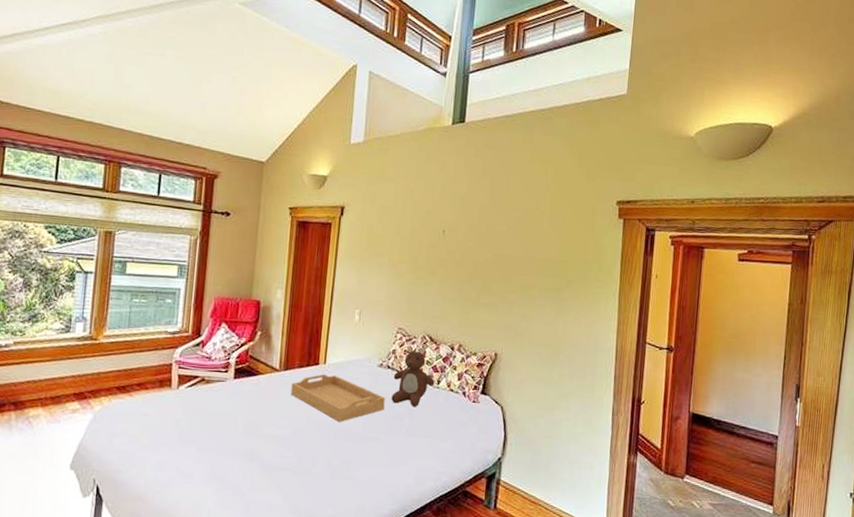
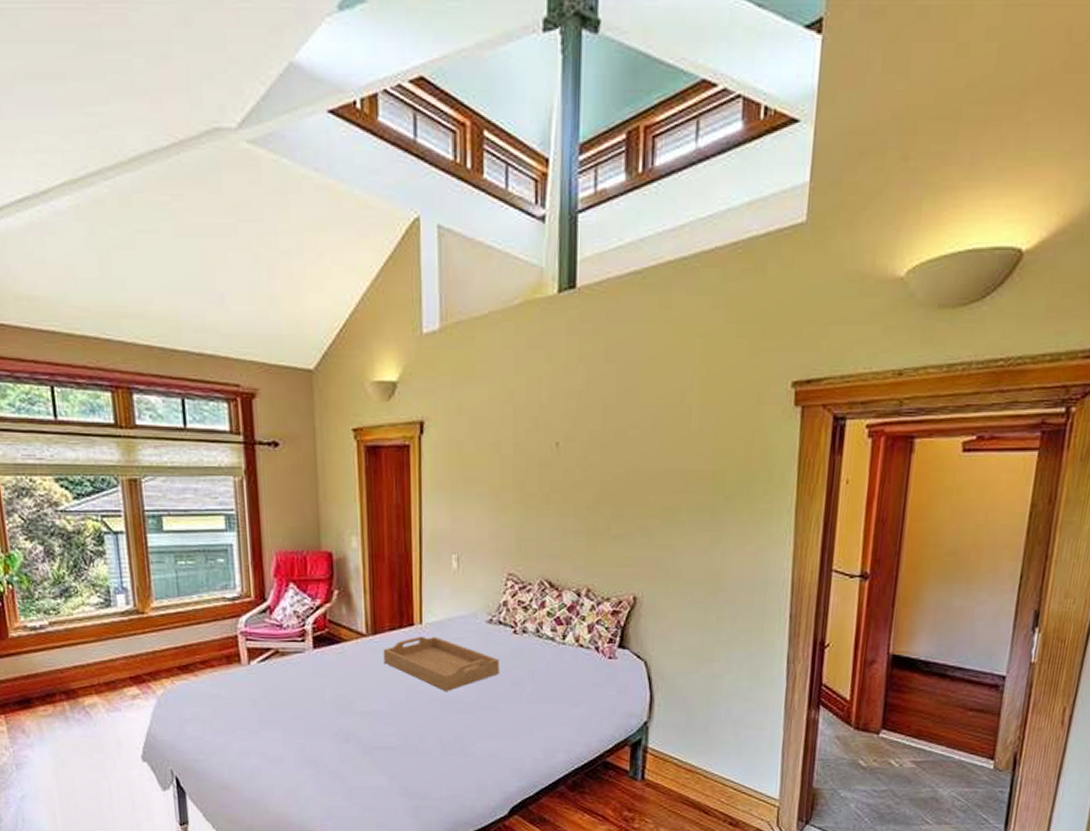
teddy bear: present [391,345,435,408] -> none [507,594,559,669]

